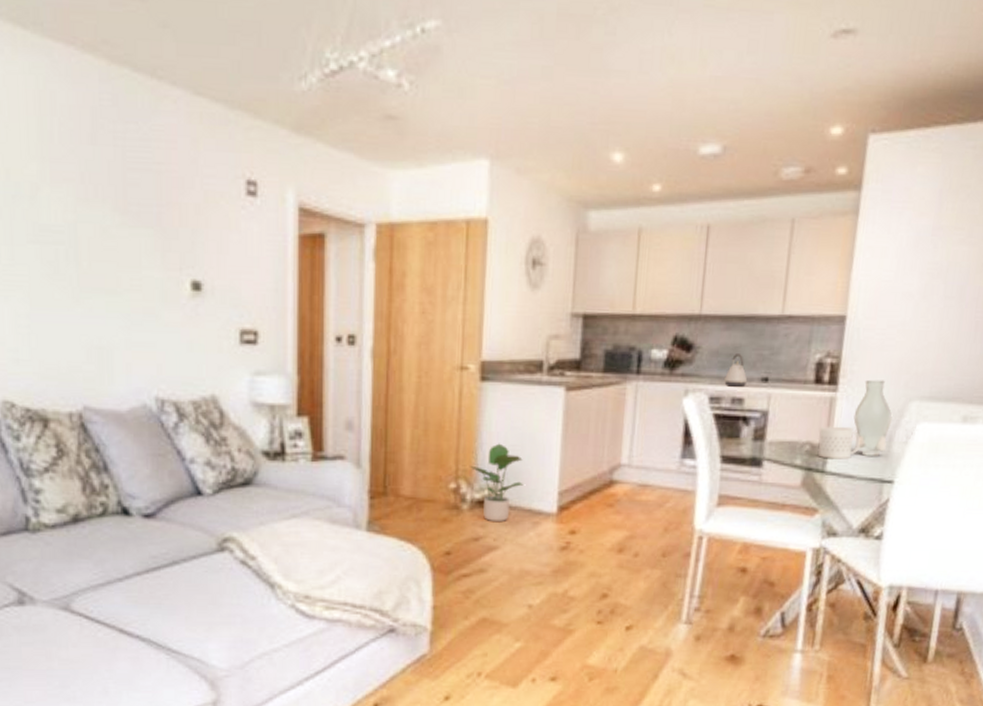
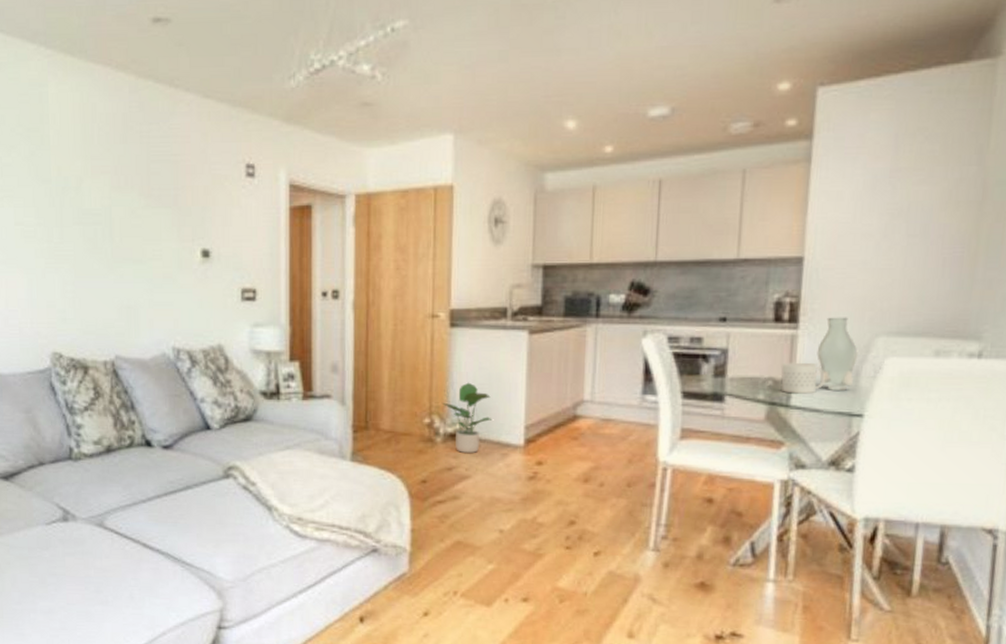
kettle: present [724,354,748,387] -> none [682,296,706,327]

